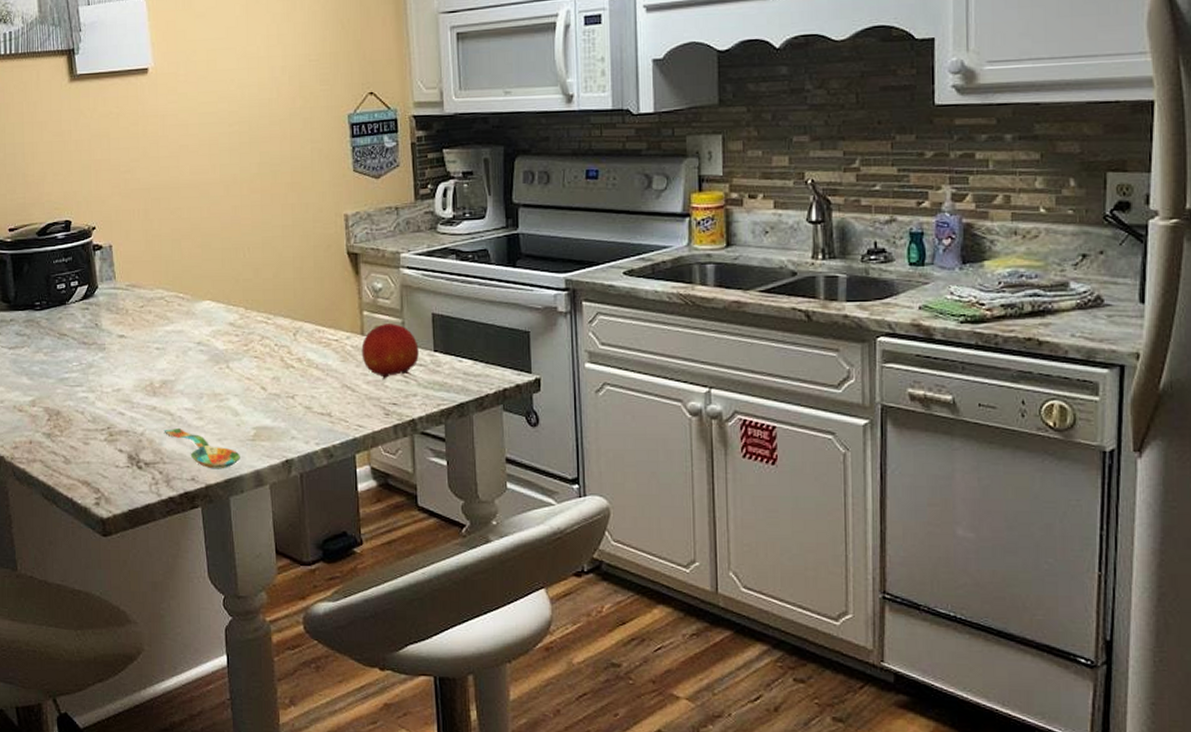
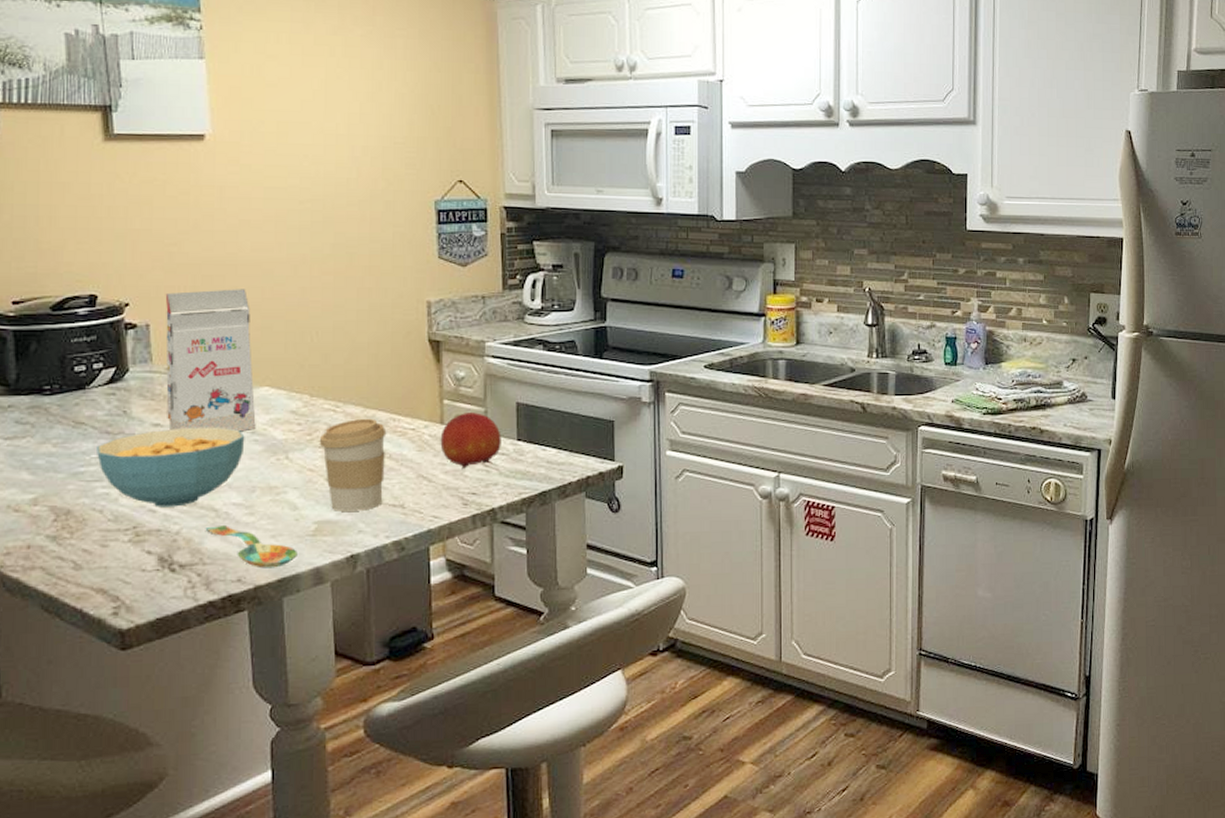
cereal bowl: none [77,338,193,411] -> present [97,427,245,507]
gift box: none [123,210,201,343] -> present [165,289,256,432]
coffee cup: none [254,329,313,418] -> present [319,418,387,511]

